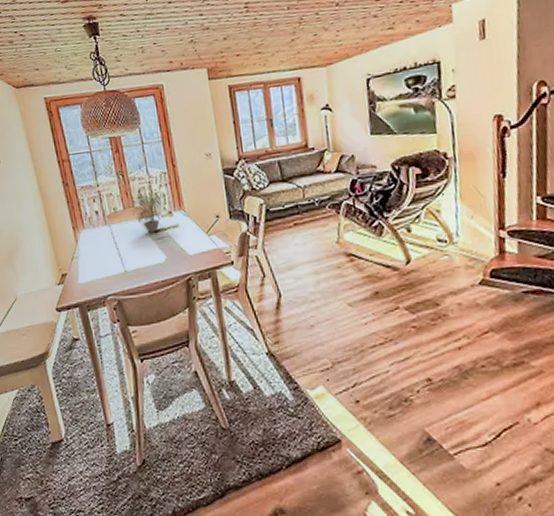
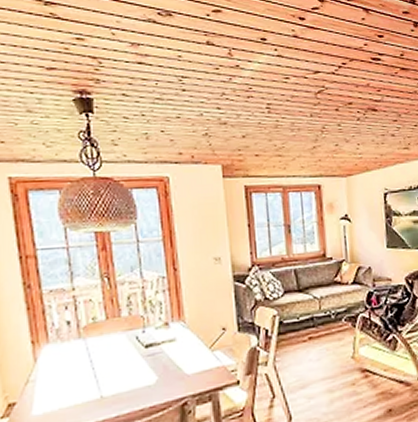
potted plant: present [131,191,166,233] -> none [116,298,161,349]

